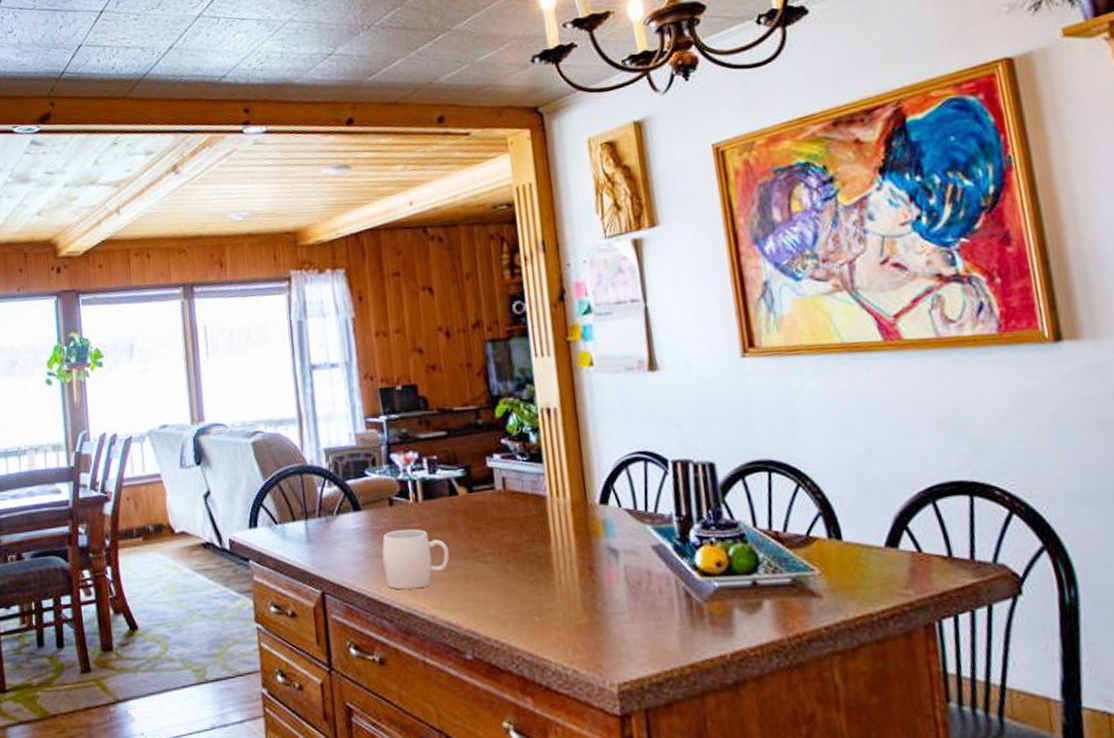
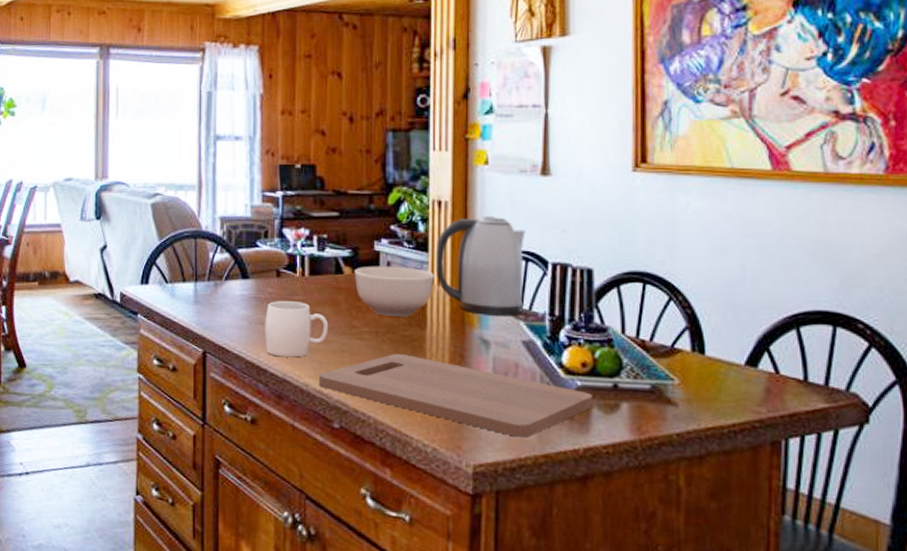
cutting board: none [444,573,734,649] -> present [318,354,593,438]
bowl: none [468,481,553,535] -> present [354,266,434,317]
kettle: none [550,418,648,523] -> present [435,215,526,316]

